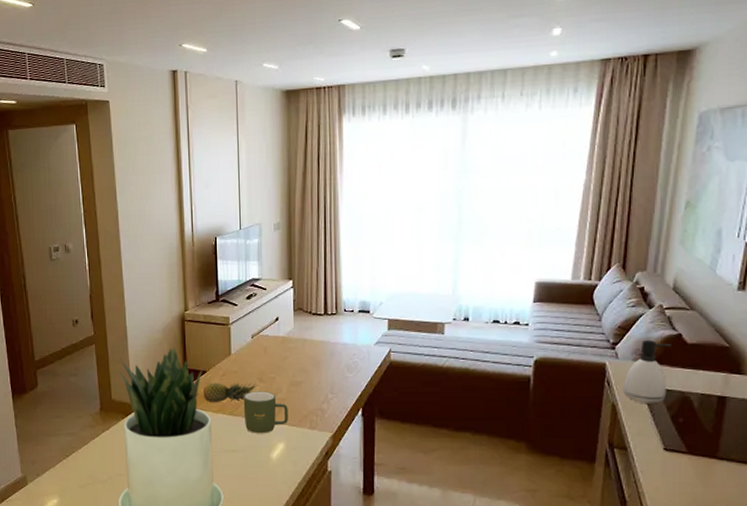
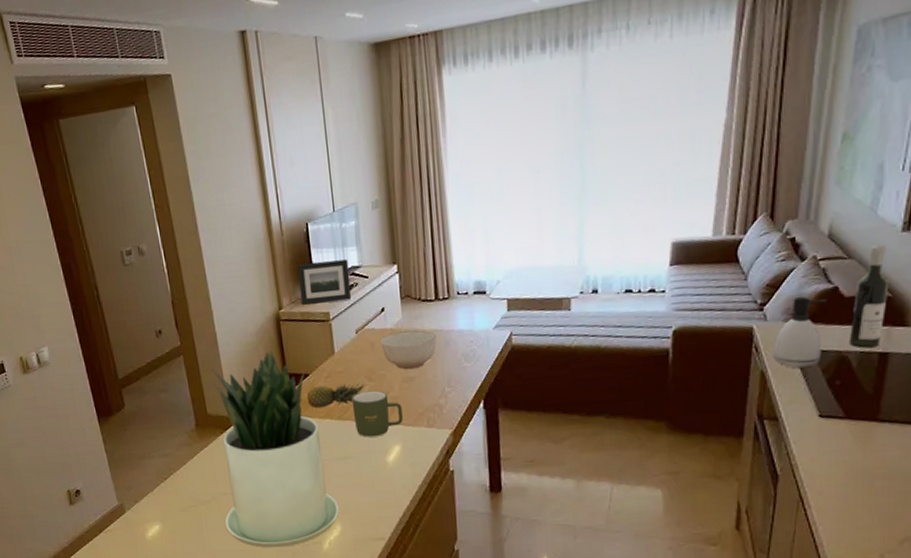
picture frame: none [204,272,251,309] -> present [297,259,352,305]
bowl: none [273,340,323,375] -> present [380,330,437,370]
bottle: none [690,300,727,391] -> present [848,244,889,348]

